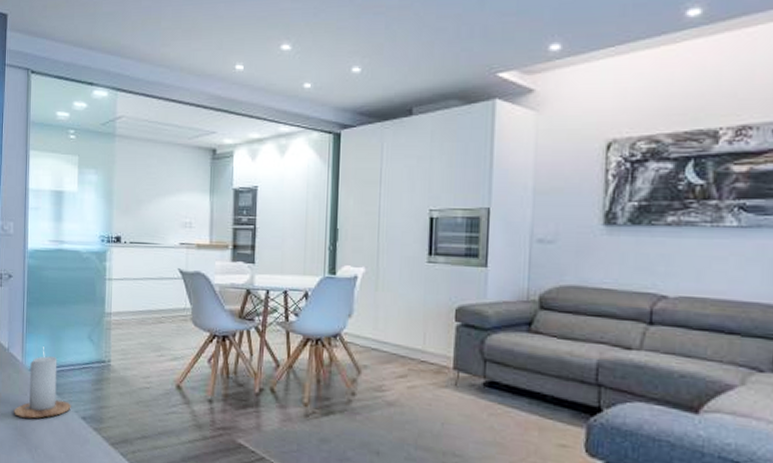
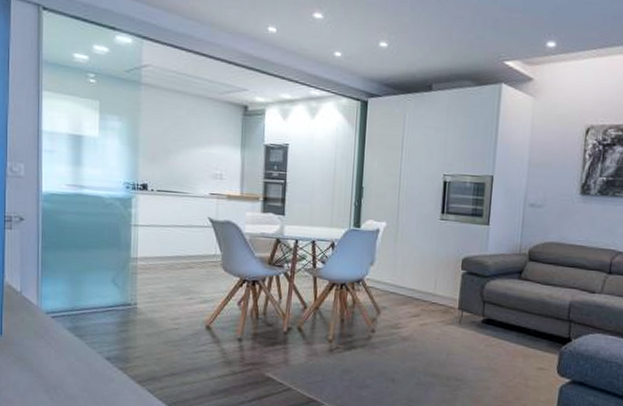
candle: present [14,347,71,419] -> none [29,290,94,361]

